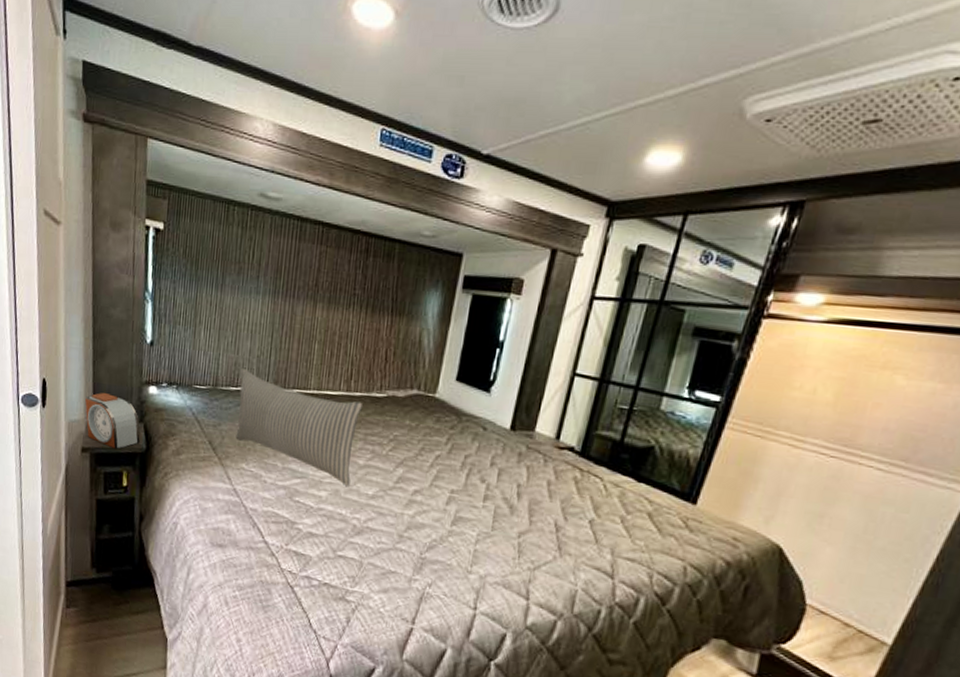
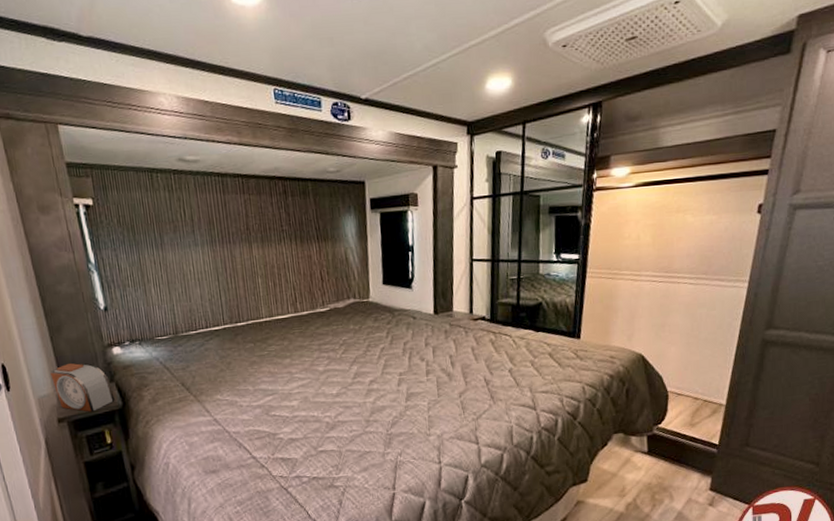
pillow: present [235,369,362,486] -> none [196,313,316,392]

